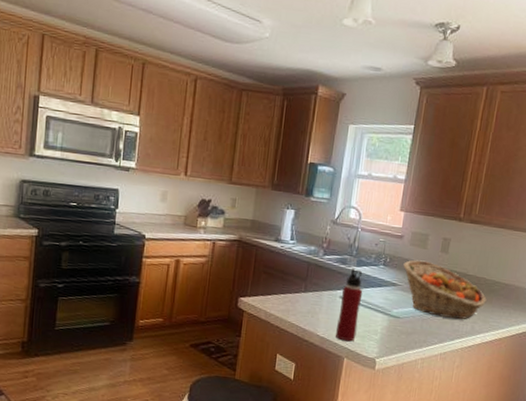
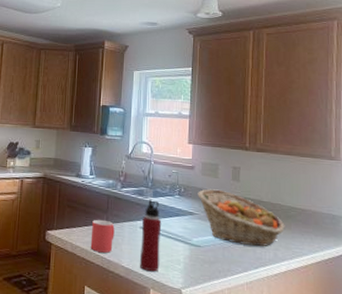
mug: none [285,287,313,322] -> present [90,219,115,253]

